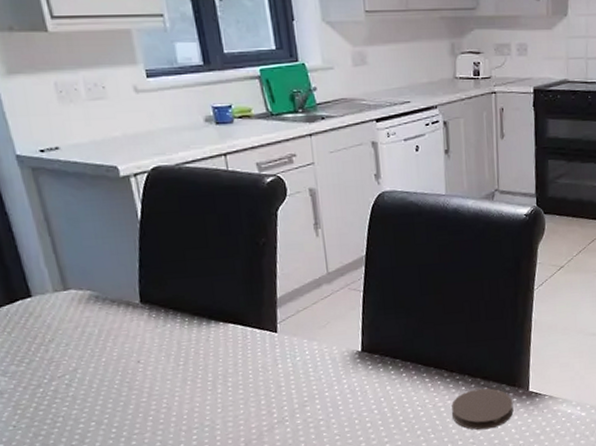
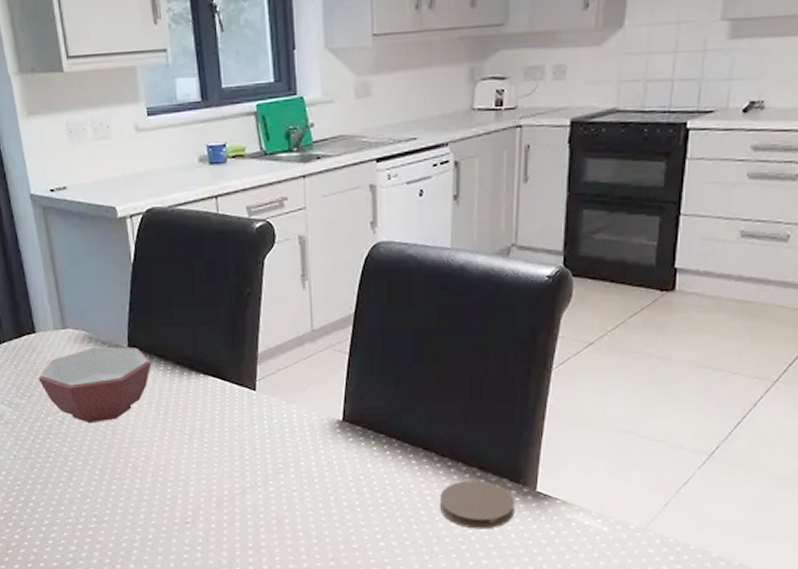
bowl: none [37,302,168,383] -> present [38,346,152,424]

